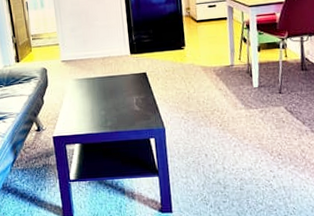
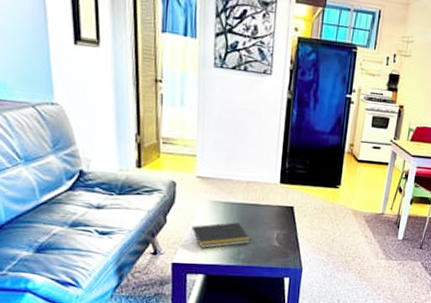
notepad: none [63,94,115,122] -> present [190,222,251,249]

